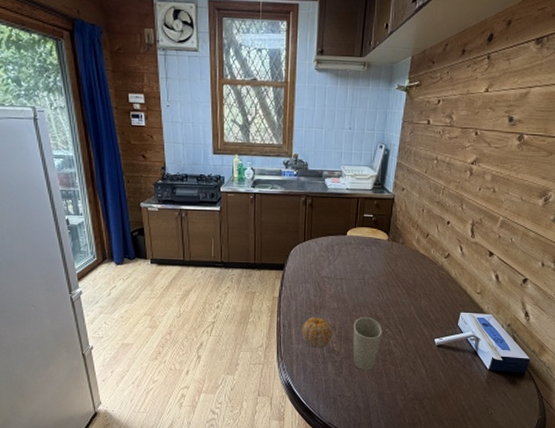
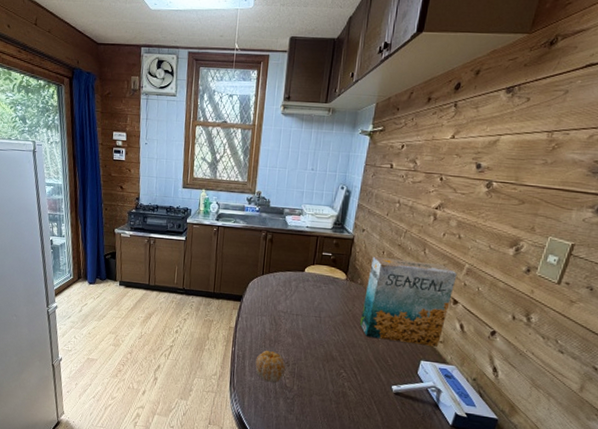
cup: present [353,316,383,370] -> none [305,355,337,411]
cereal box: none [402,215,492,298] -> present [359,257,457,347]

